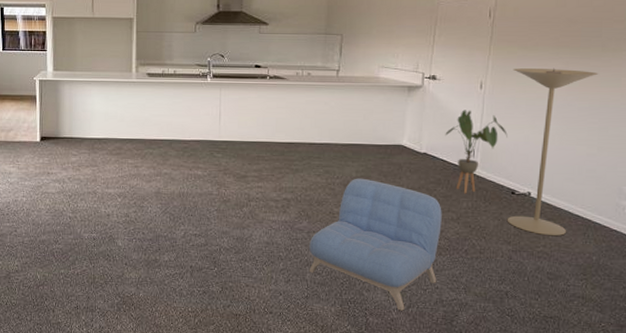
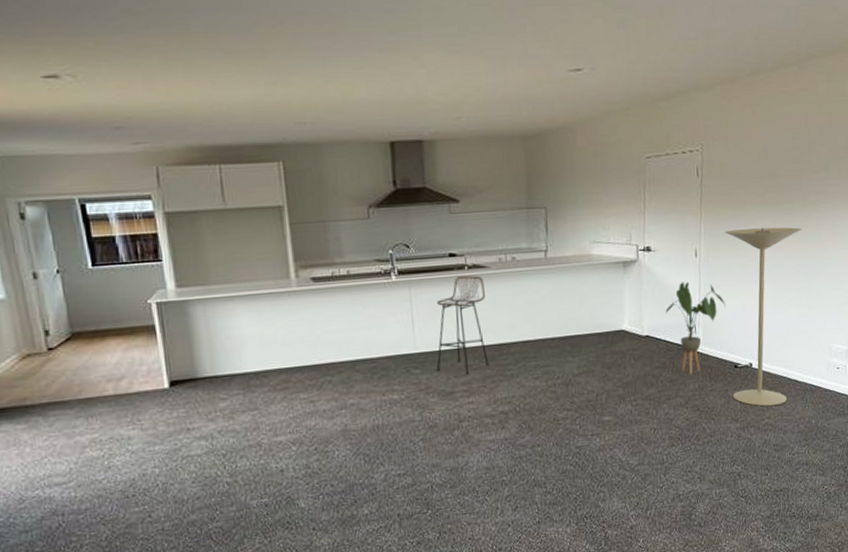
bar stool: none [234,83,282,164] -> present [436,275,489,375]
armchair: present [308,178,442,311] -> none [535,374,672,516]

